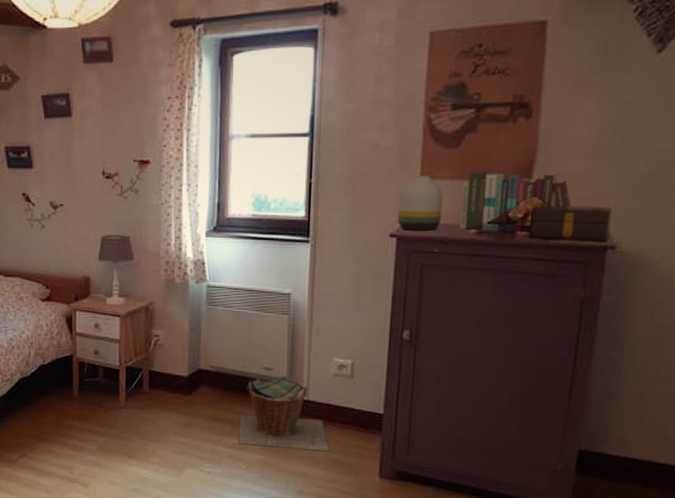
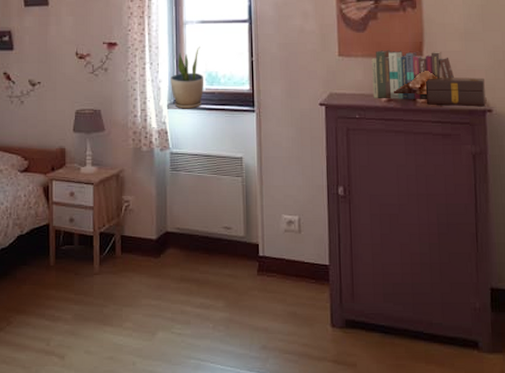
potted plant: none [211,166,250,238] -> present [170,47,203,109]
laundry basket: present [238,376,330,452] -> none [204,234,287,305]
vase: present [398,175,444,232] -> none [324,54,359,101]

